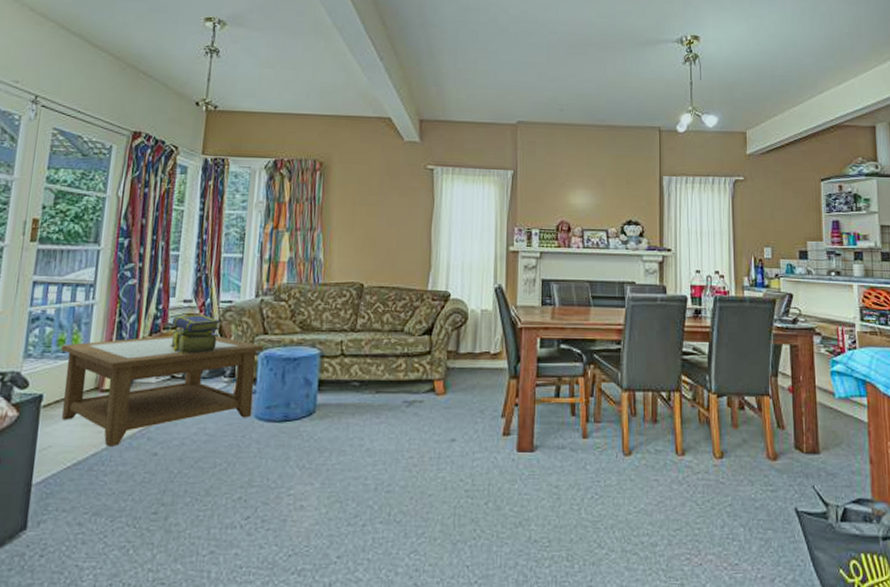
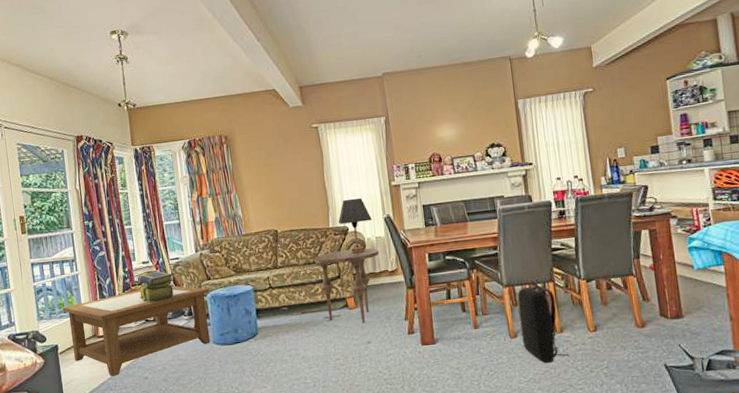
side table: none [402,320,483,415] -> present [313,248,379,323]
table lamp: none [439,259,480,326] -> present [338,197,372,254]
backpack: none [636,389,689,492] -> present [517,281,569,364]

